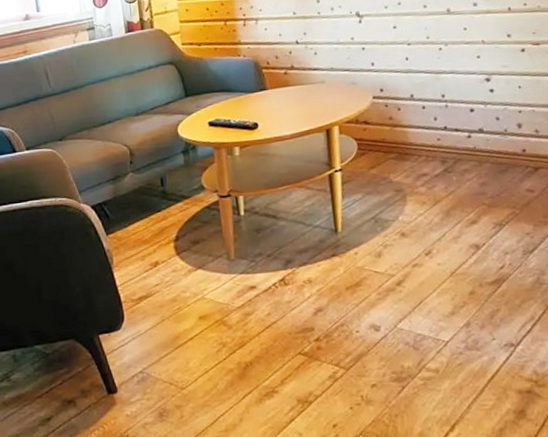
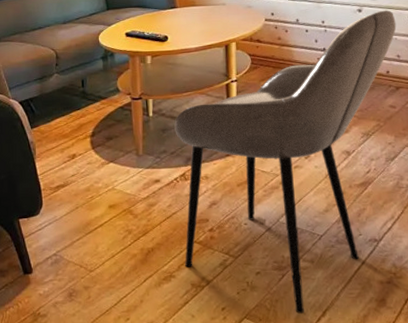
armchair: none [270,77,534,430] -> present [174,10,397,315]

